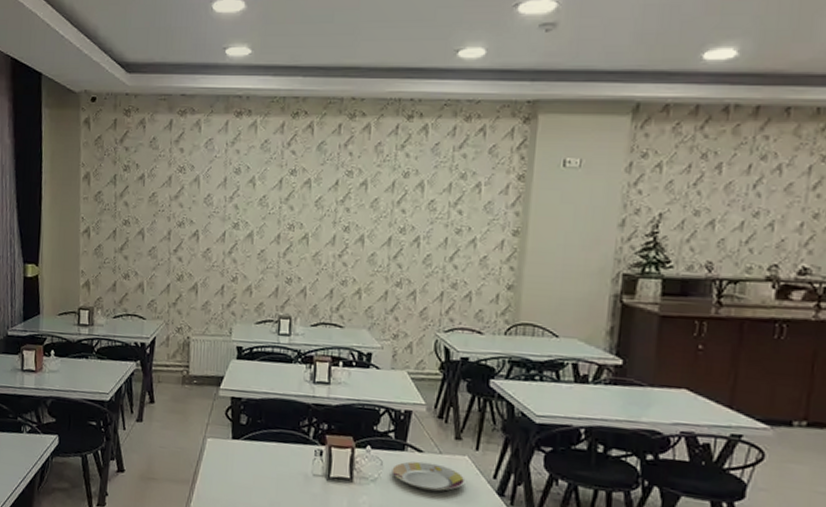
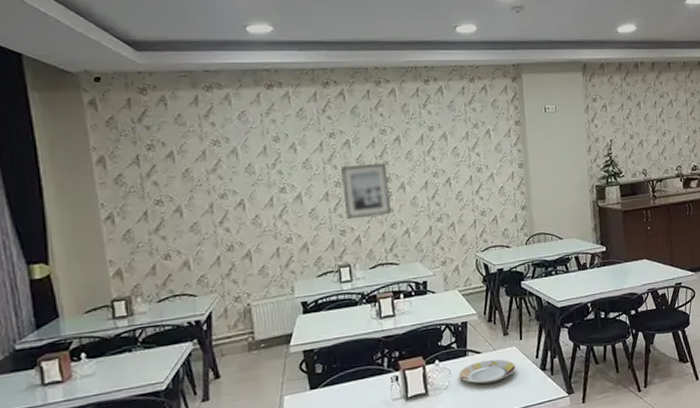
wall art: none [294,207,347,270] -> present [340,162,391,220]

